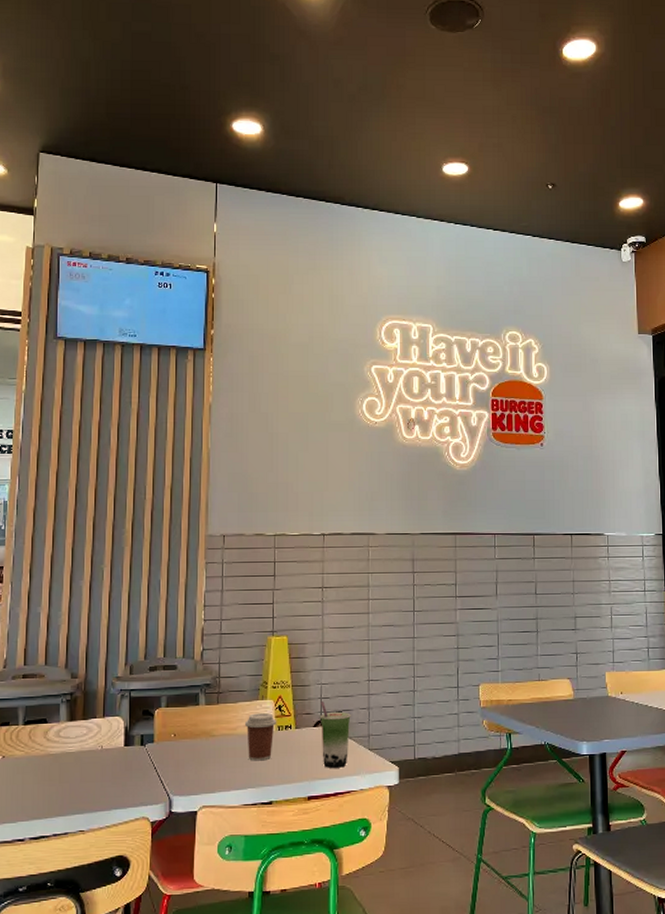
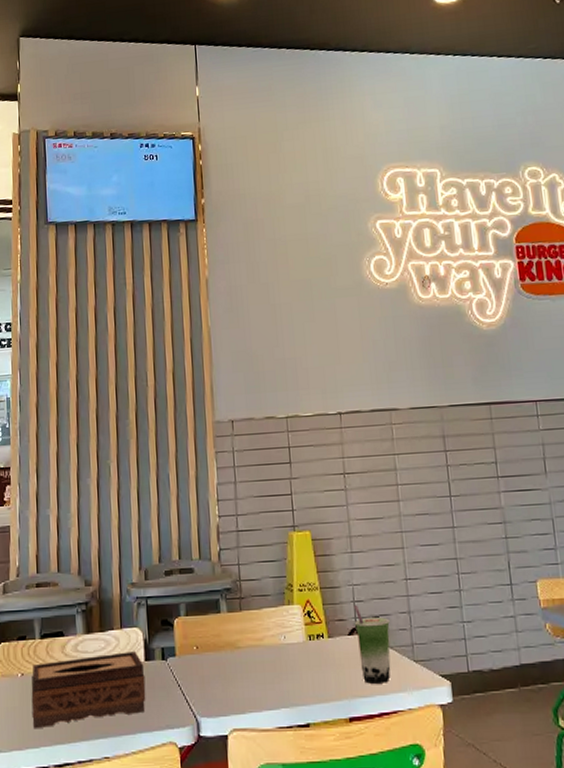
tissue box: none [11,738,124,806] -> present [31,651,146,729]
coffee cup: present [244,713,276,761] -> none [271,620,306,676]

